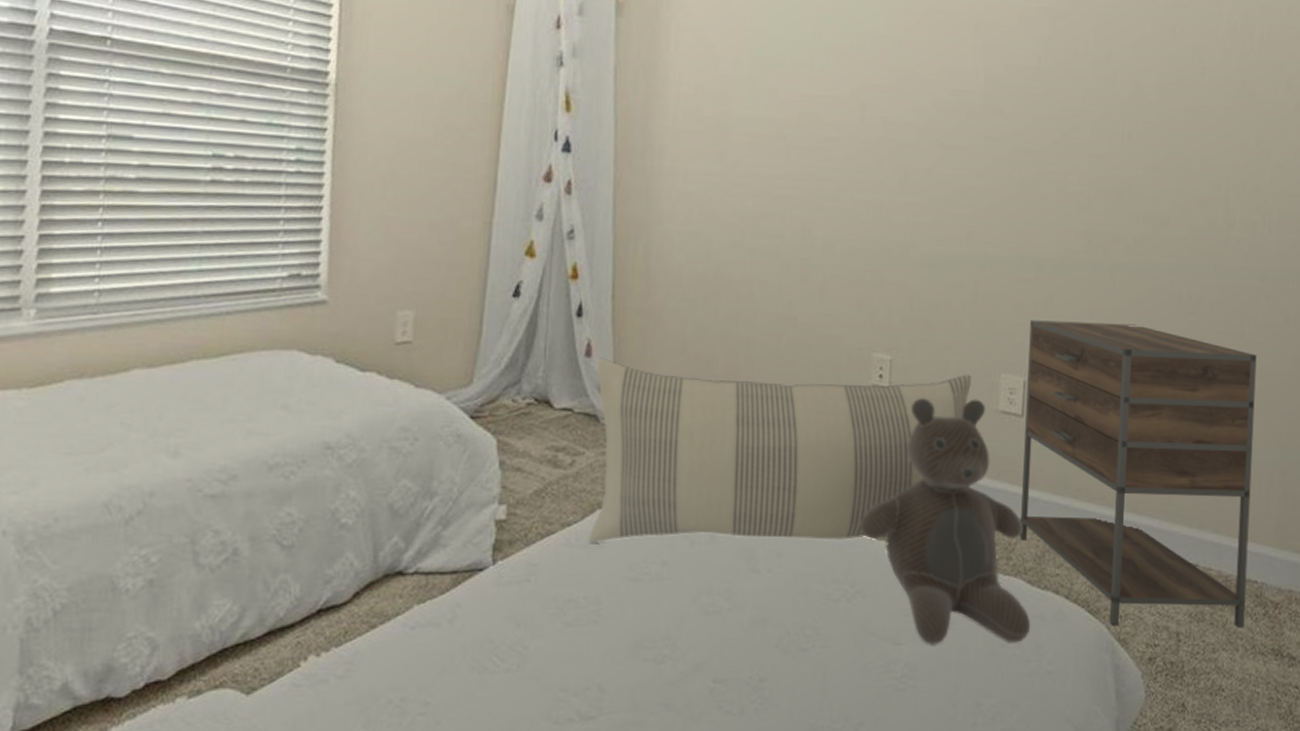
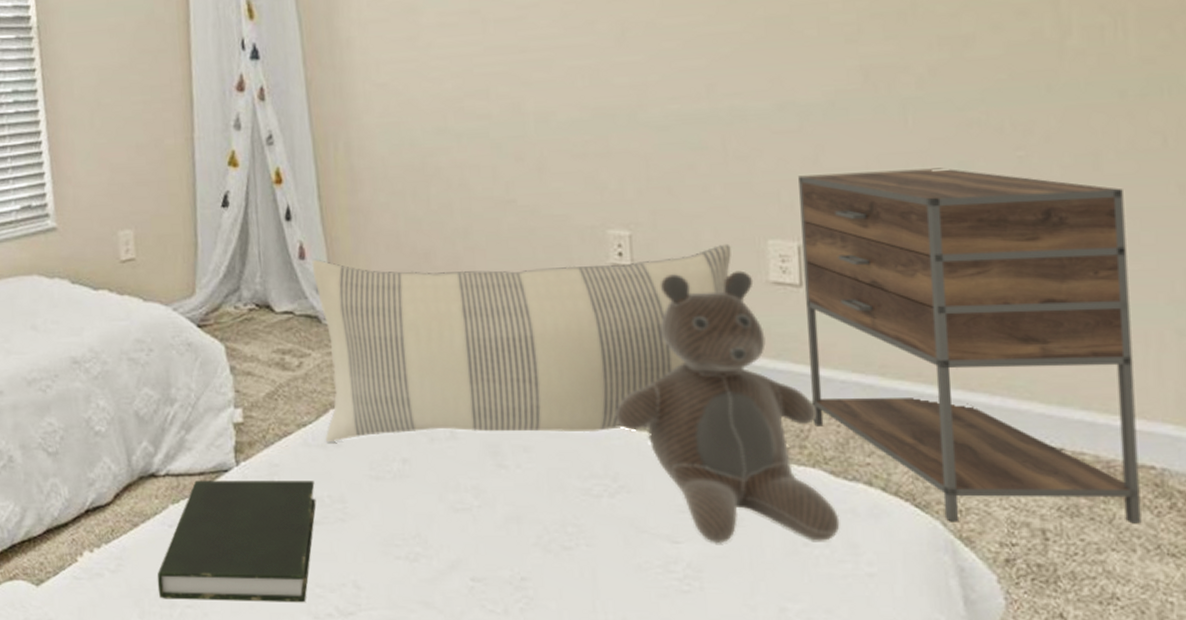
book: none [389,579,572,706] -> present [157,480,316,602]

